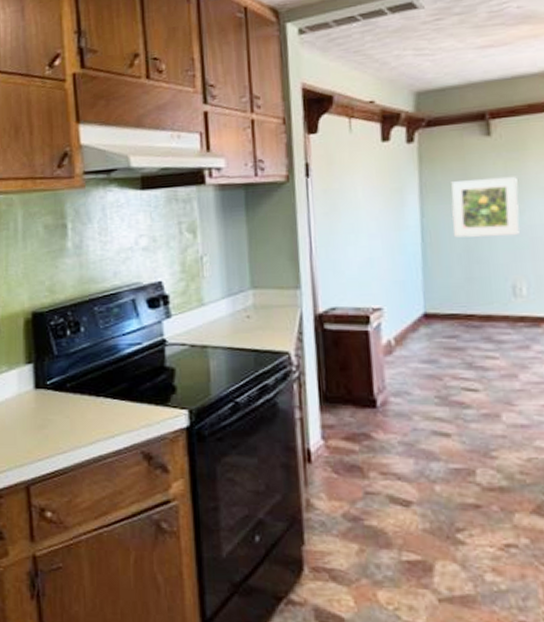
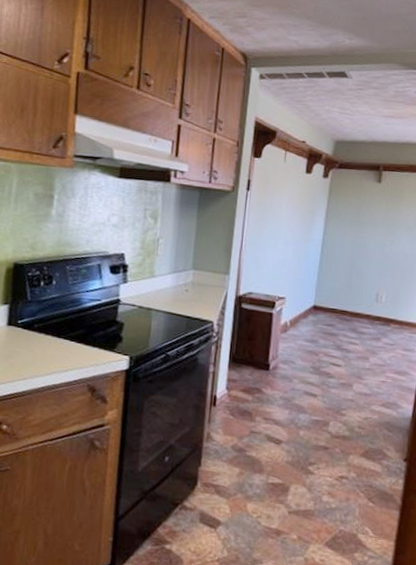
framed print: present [451,176,520,238] -> none [343,212,393,258]

